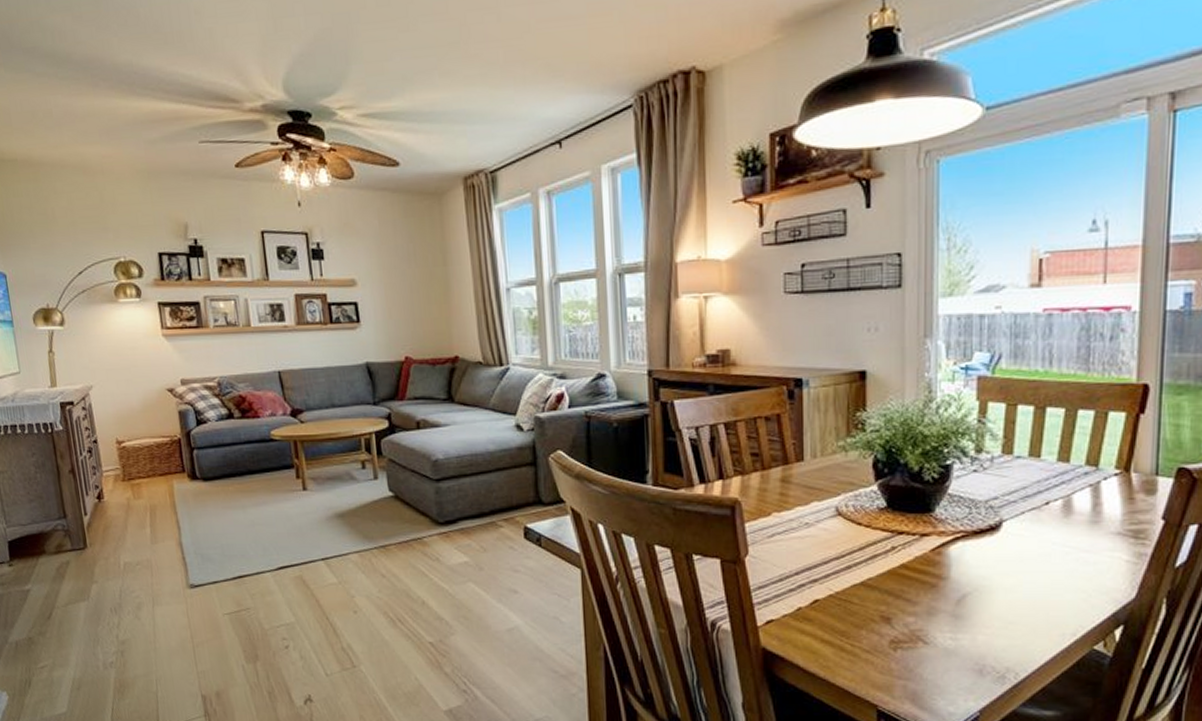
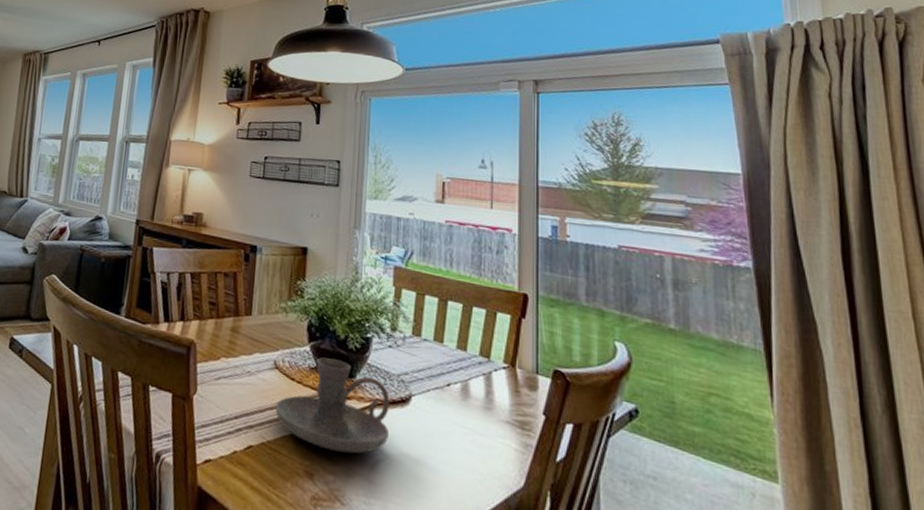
candle holder: none [842,495,976,592] -> present [275,357,390,454]

